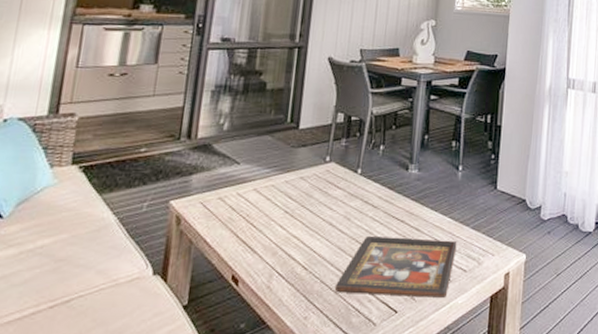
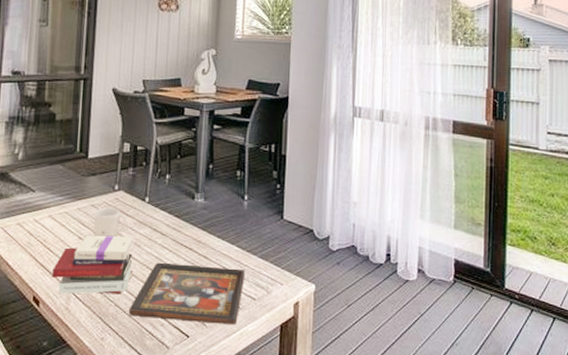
books: none [254,208,344,272] -> present [52,235,134,294]
mug: none [301,179,338,210] -> present [94,207,128,237]

